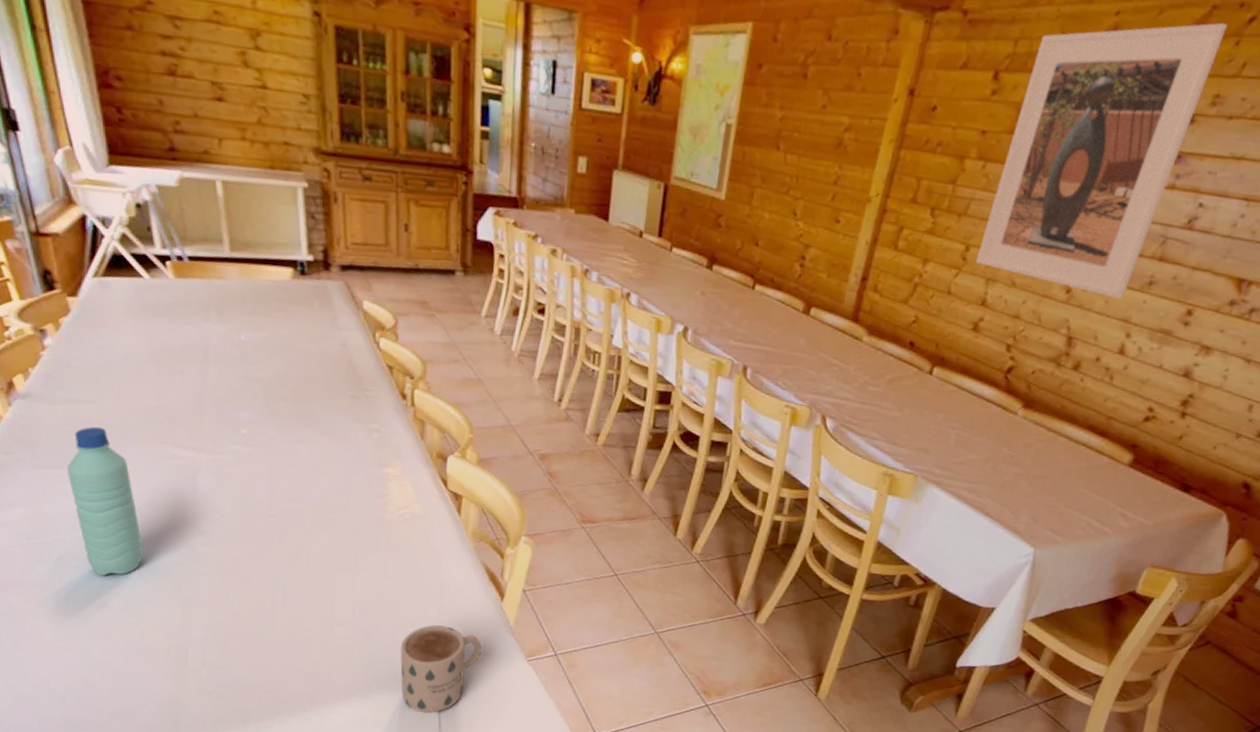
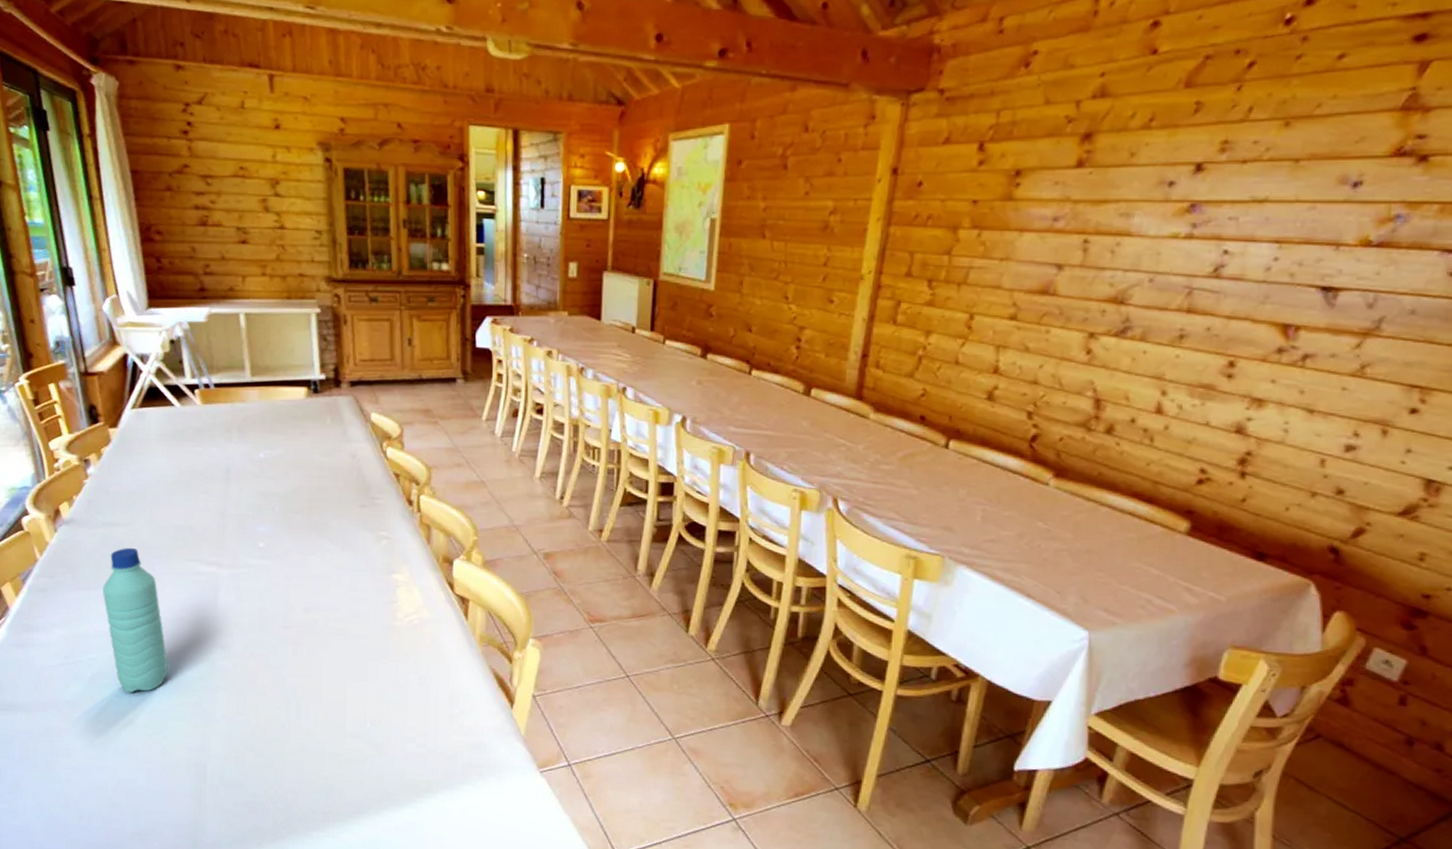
mug: present [400,624,482,713] -> none [411,734,493,831]
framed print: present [976,23,1227,299] -> none [982,72,1225,356]

